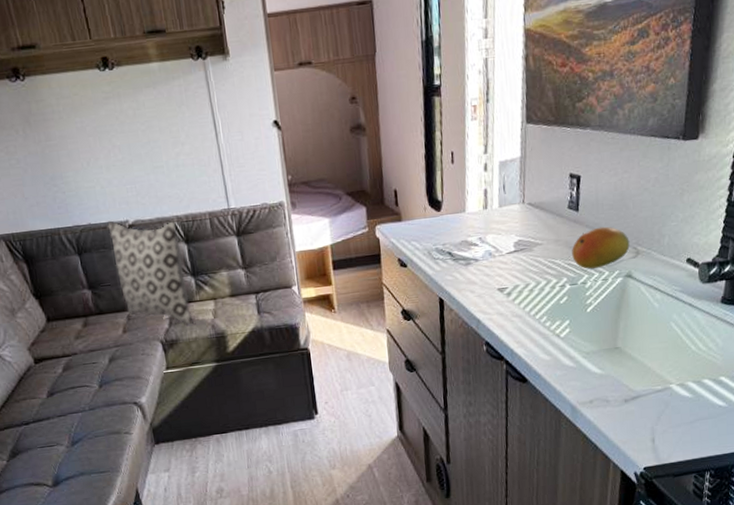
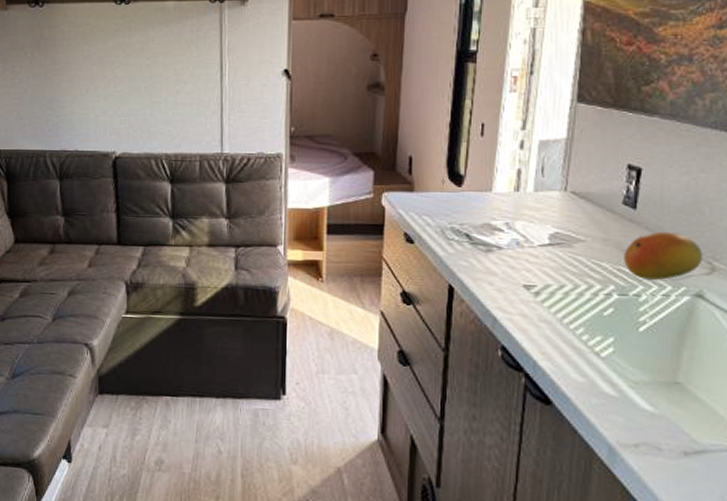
pillow: present [107,220,194,325] -> none [94,149,164,270]

